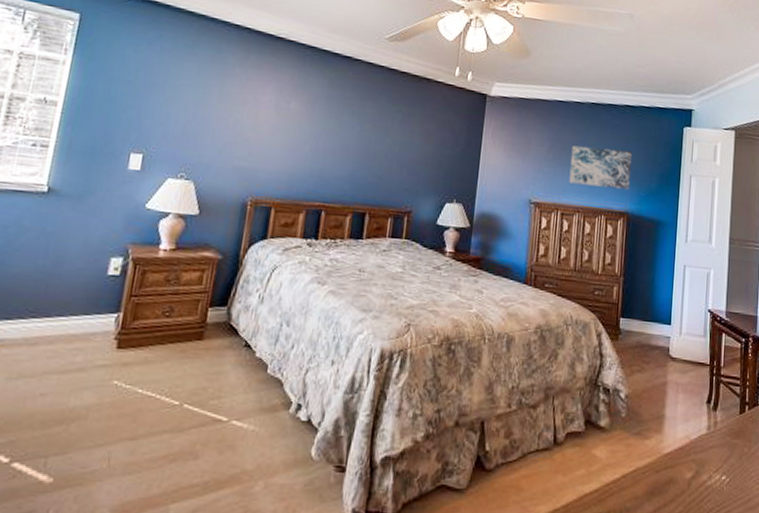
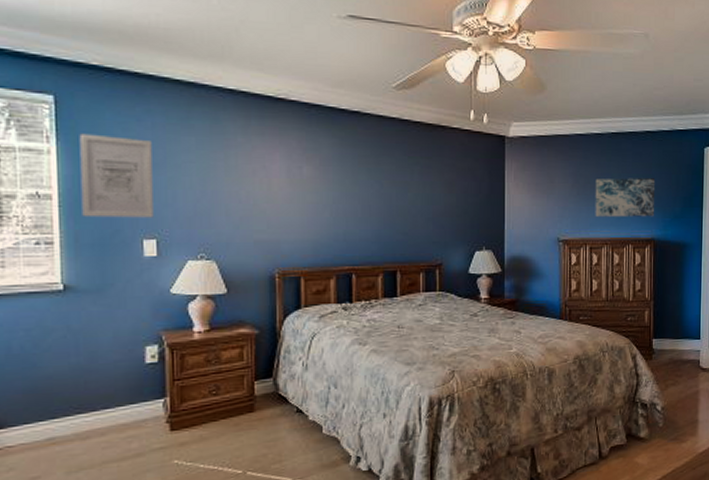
wall art: none [80,49,157,134] -> present [79,133,154,218]

